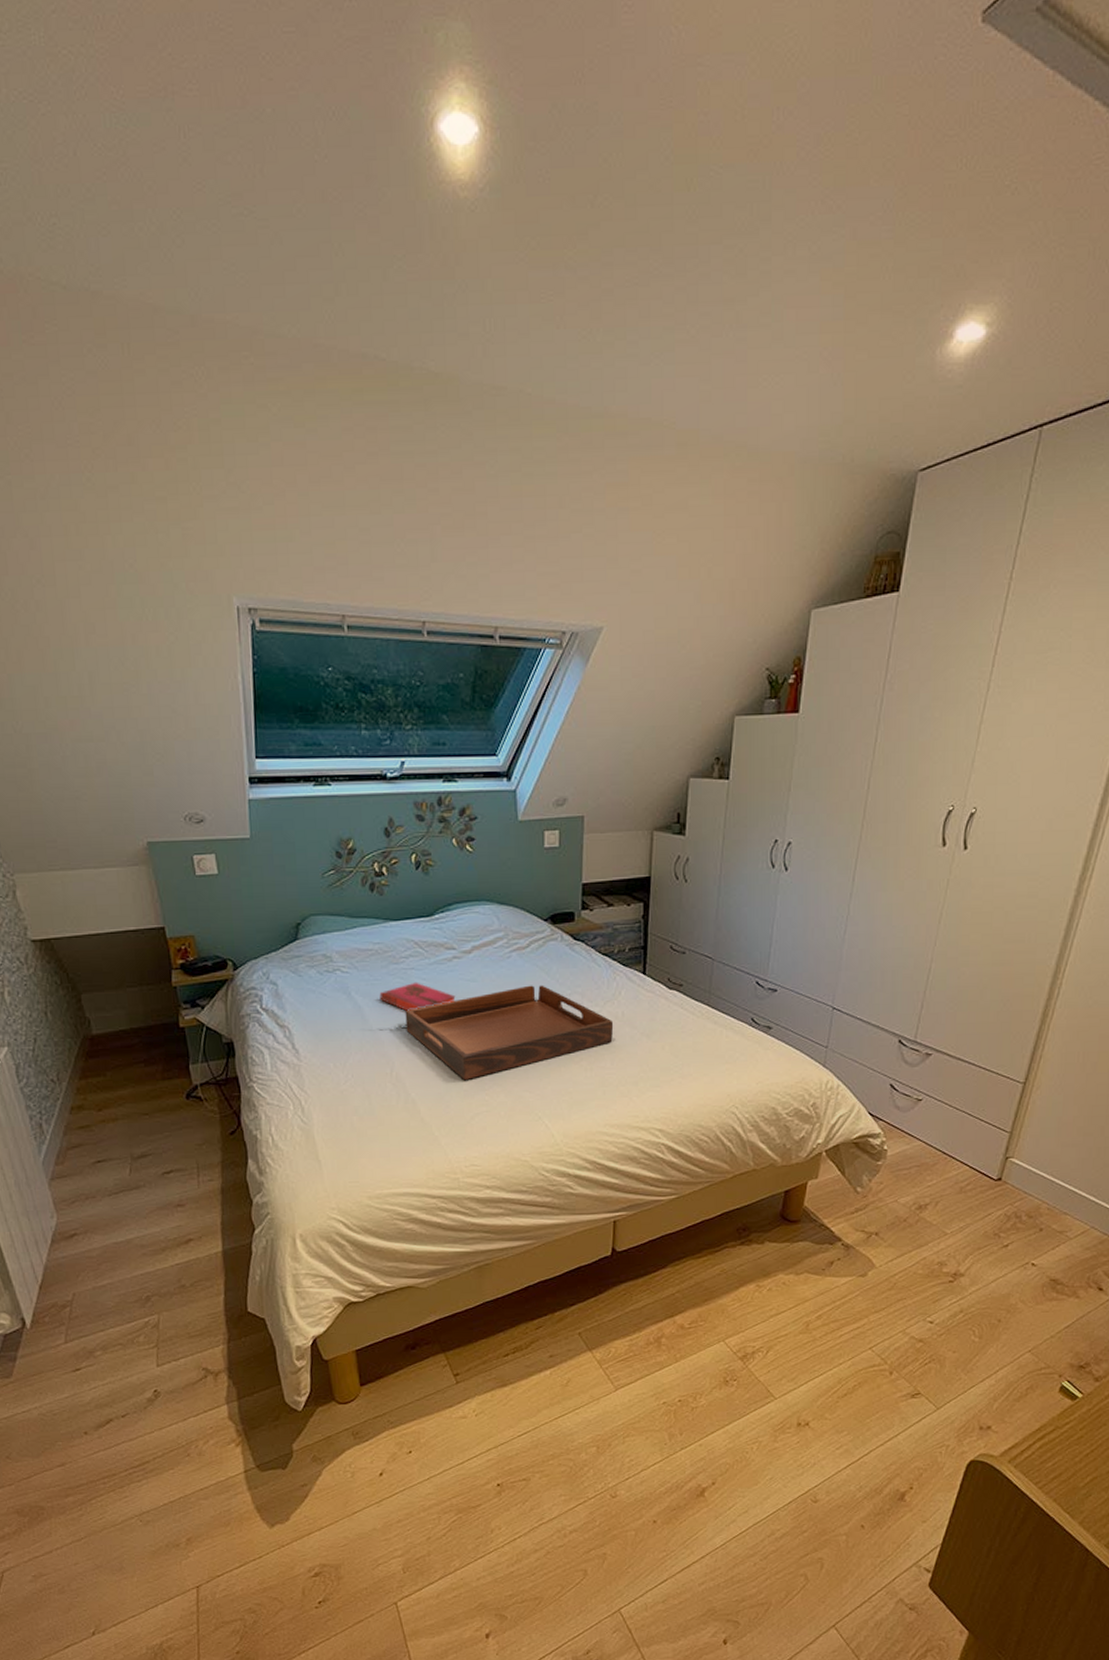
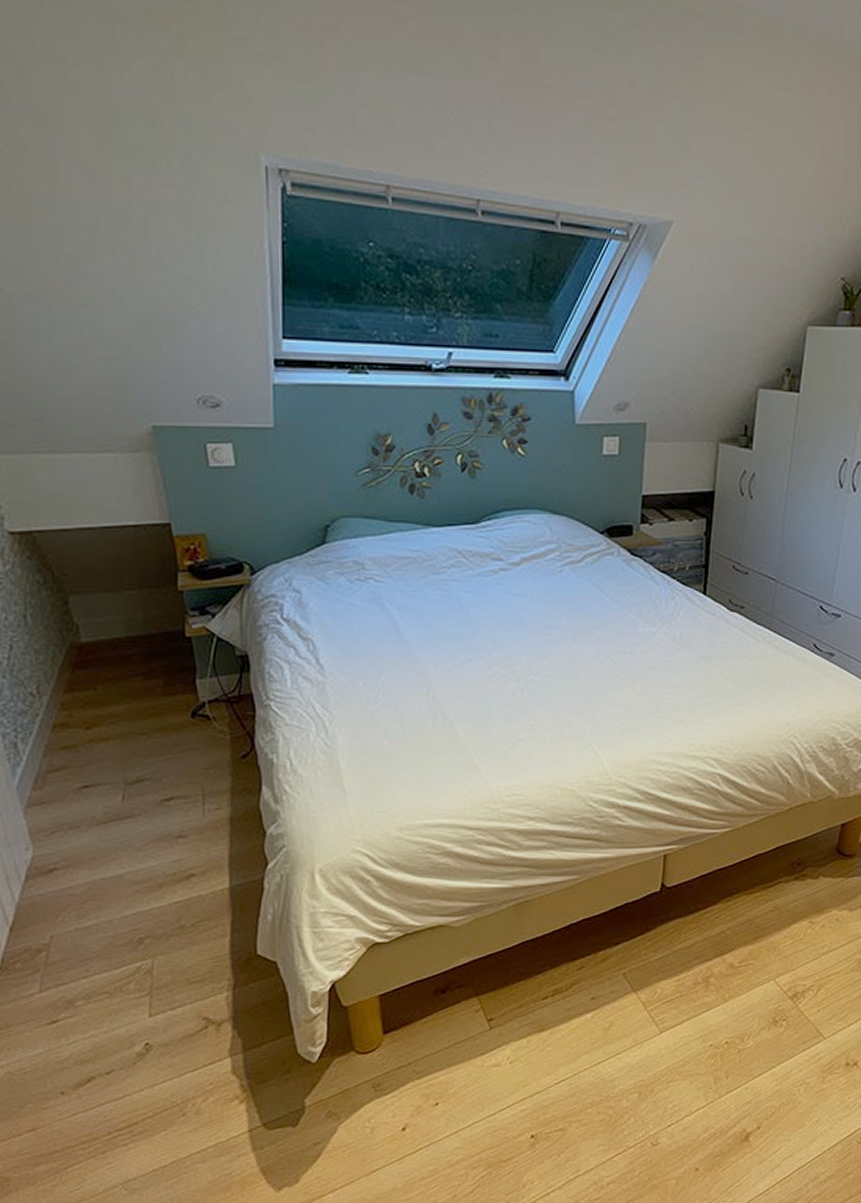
hardback book: present [379,982,456,1011] -> none [417,594,501,626]
serving tray: present [405,985,614,1080] -> none [445,602,671,702]

